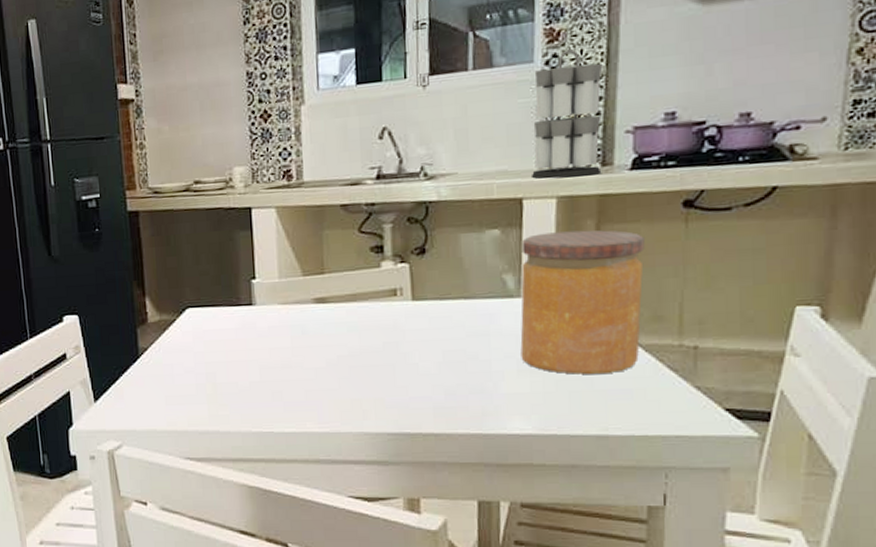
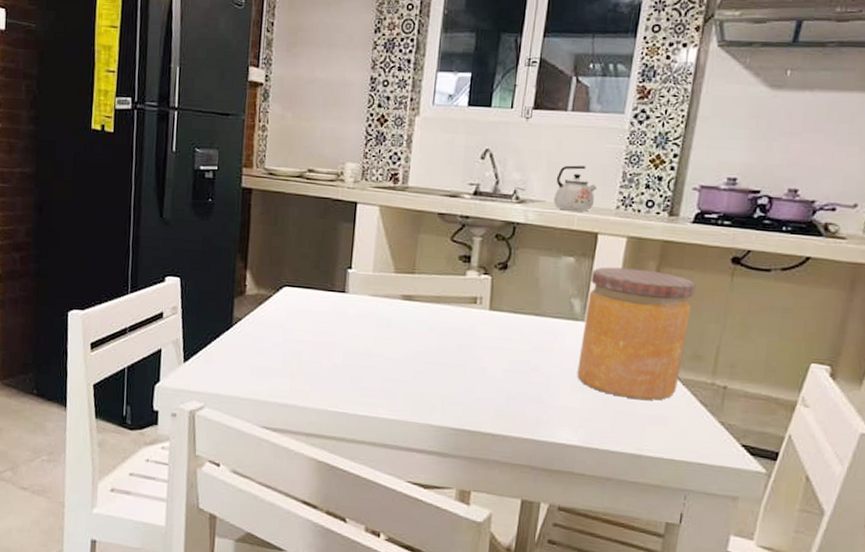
kettle: none [466,127,513,180] -> present [554,165,597,212]
spice rack: present [532,49,603,179] -> none [609,108,682,223]

